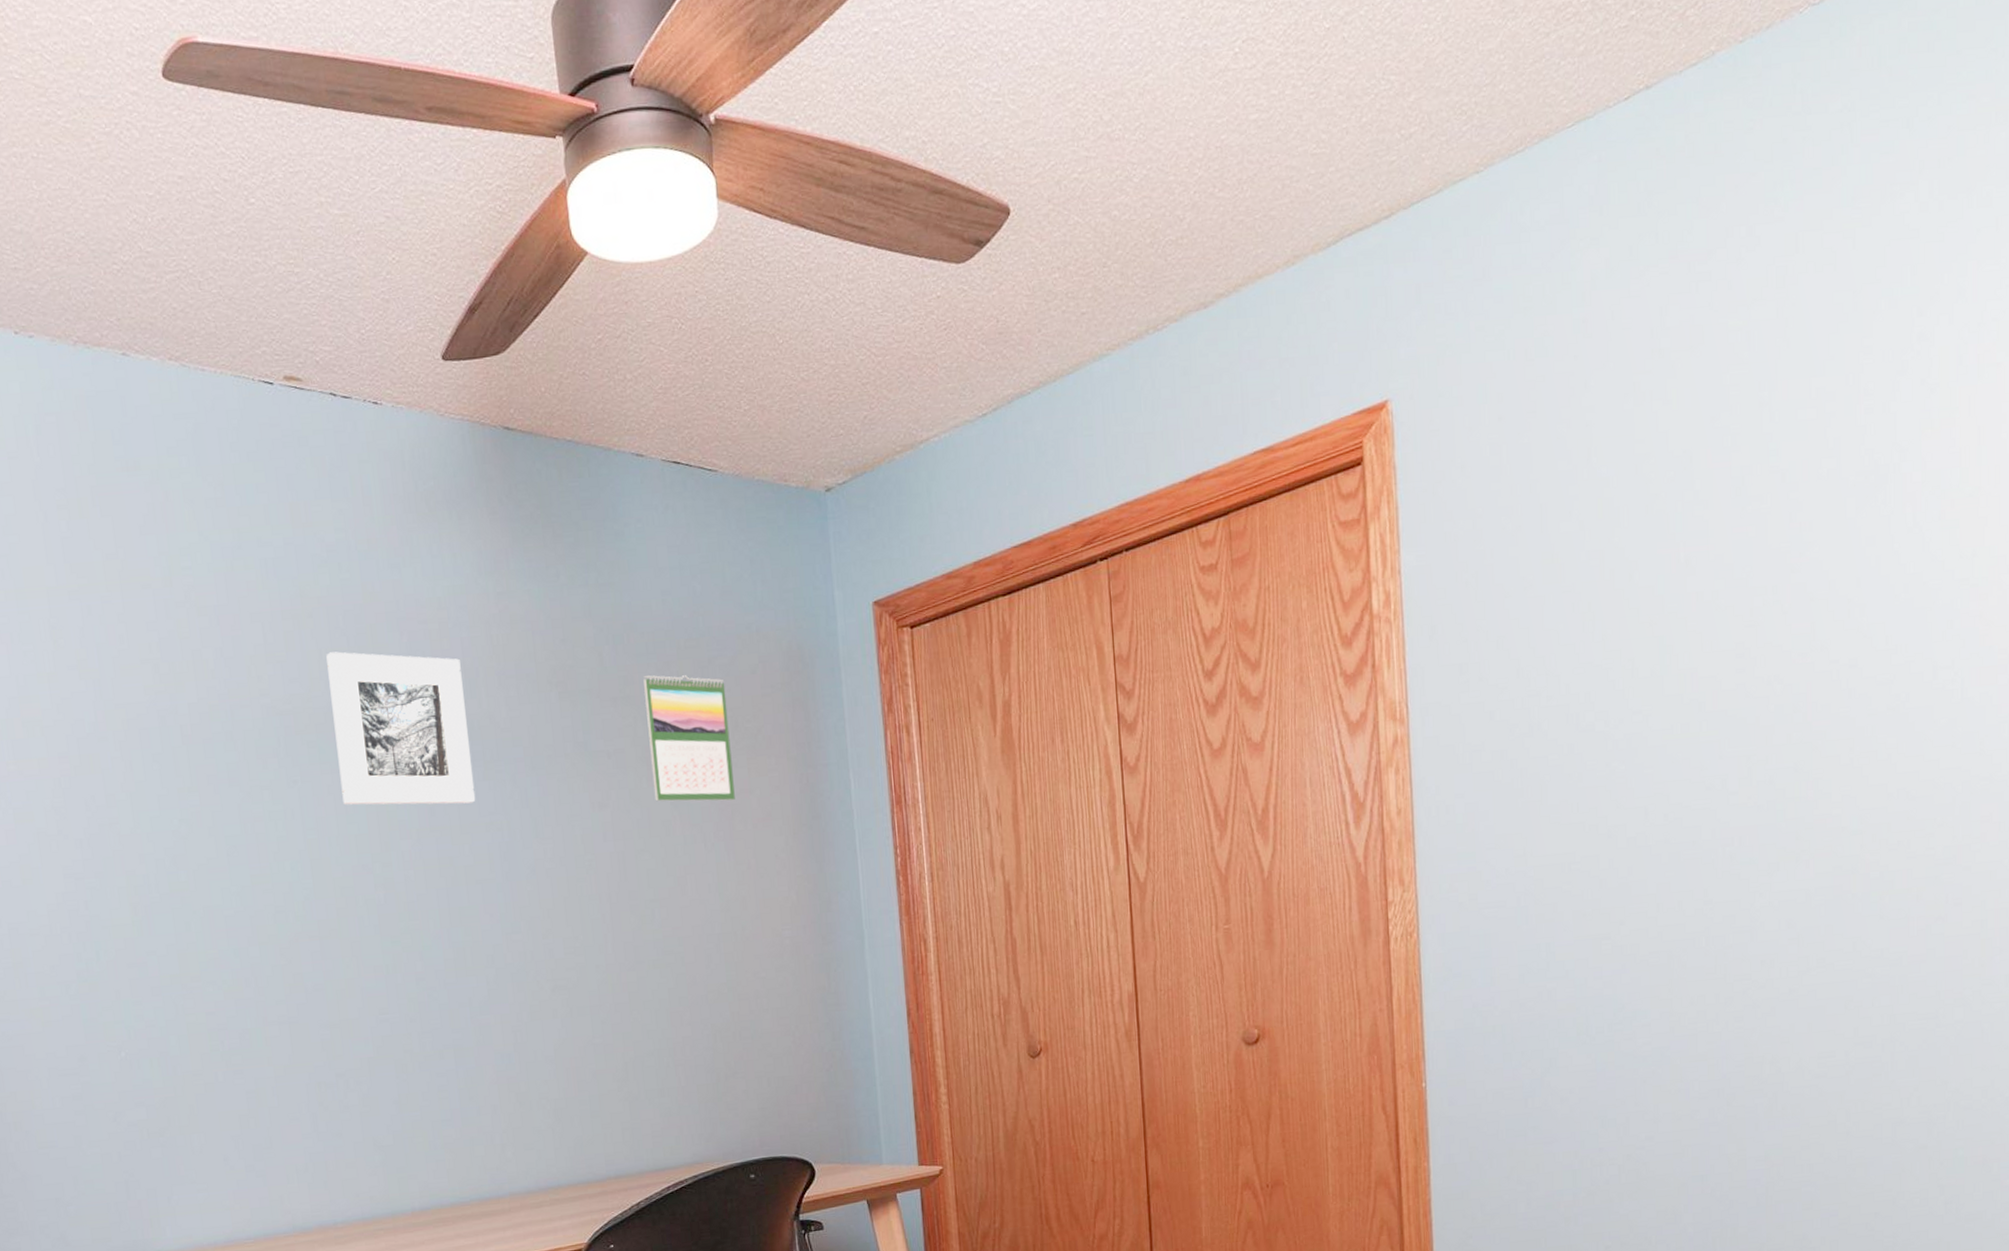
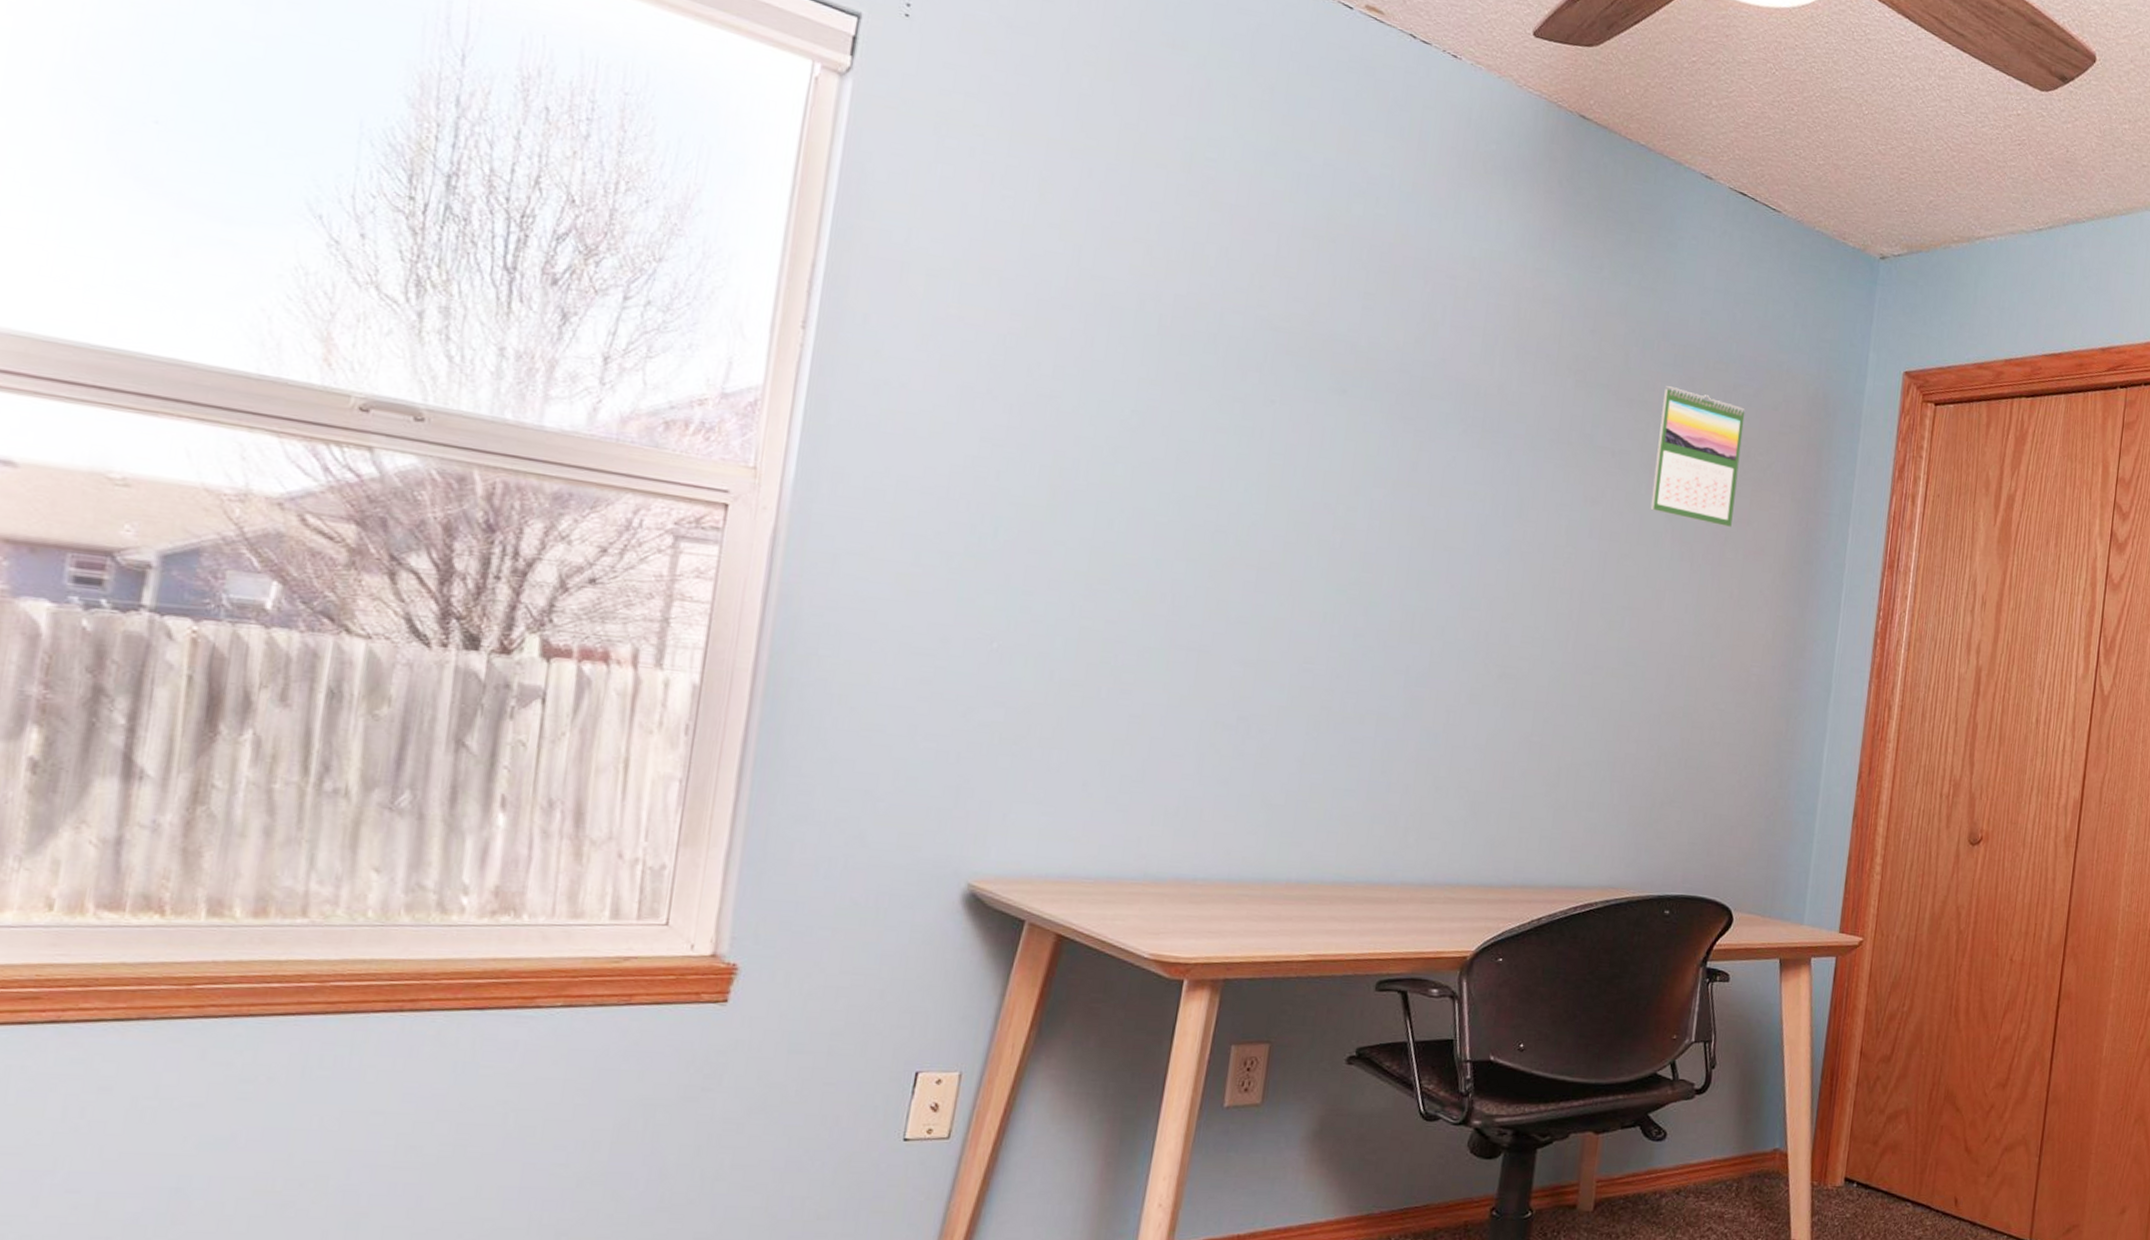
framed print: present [326,651,476,805] -> none [1320,281,1481,468]

